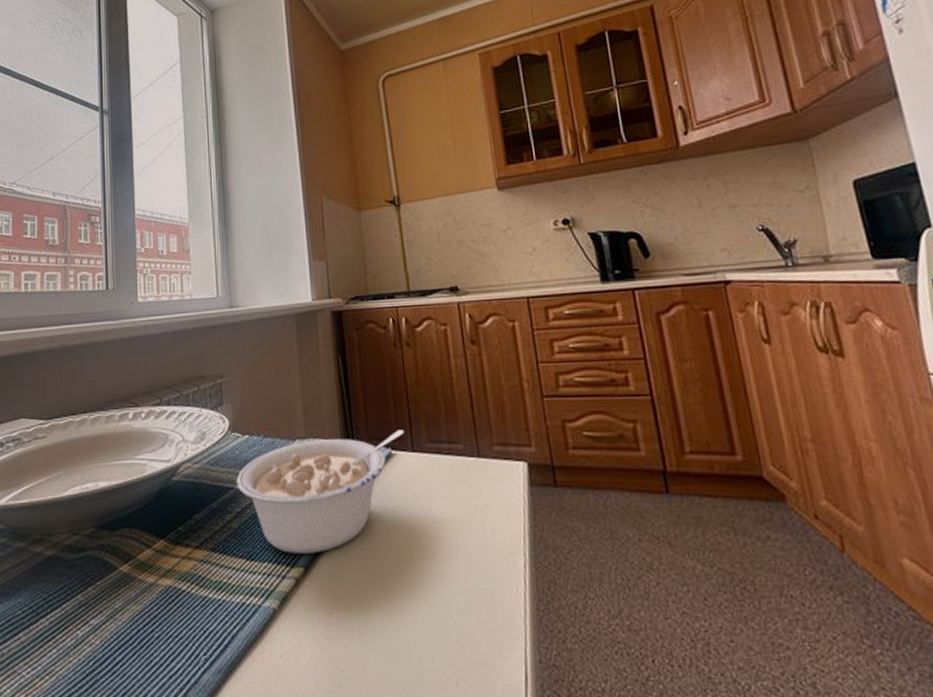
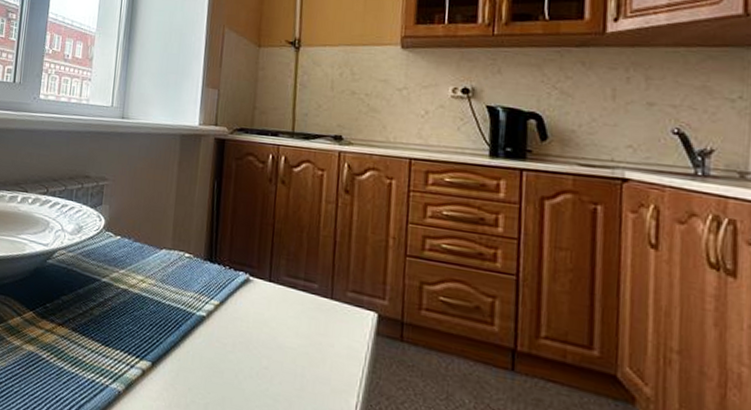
legume: present [236,430,405,553] -> none [103,252,265,353]

